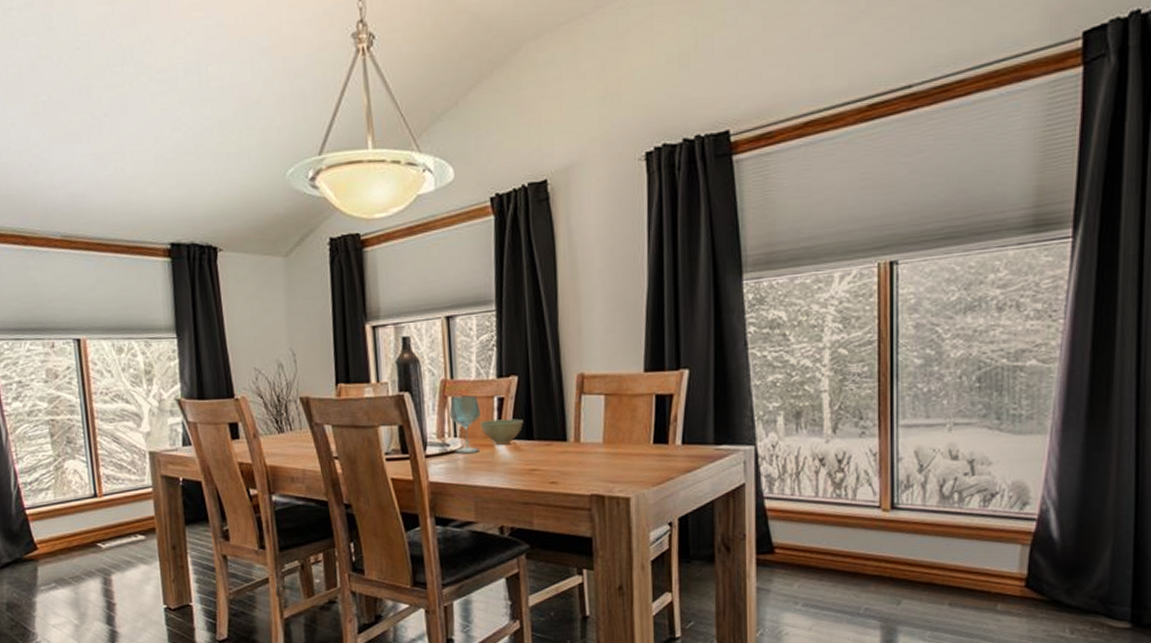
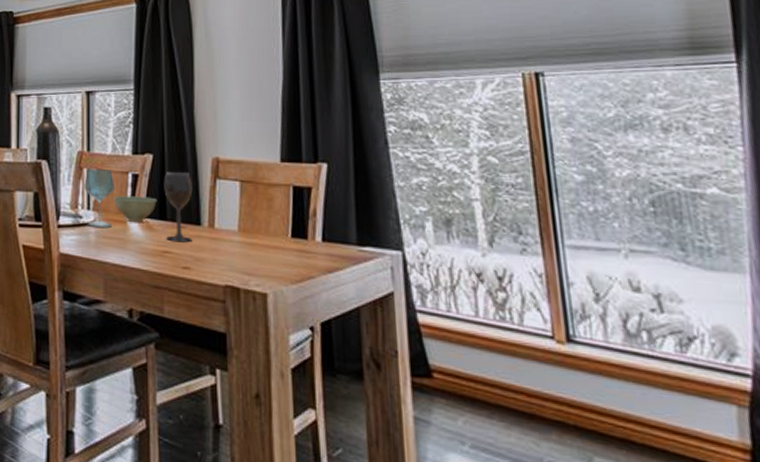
wine glass: none [529,390,559,460] -> present [164,171,193,243]

